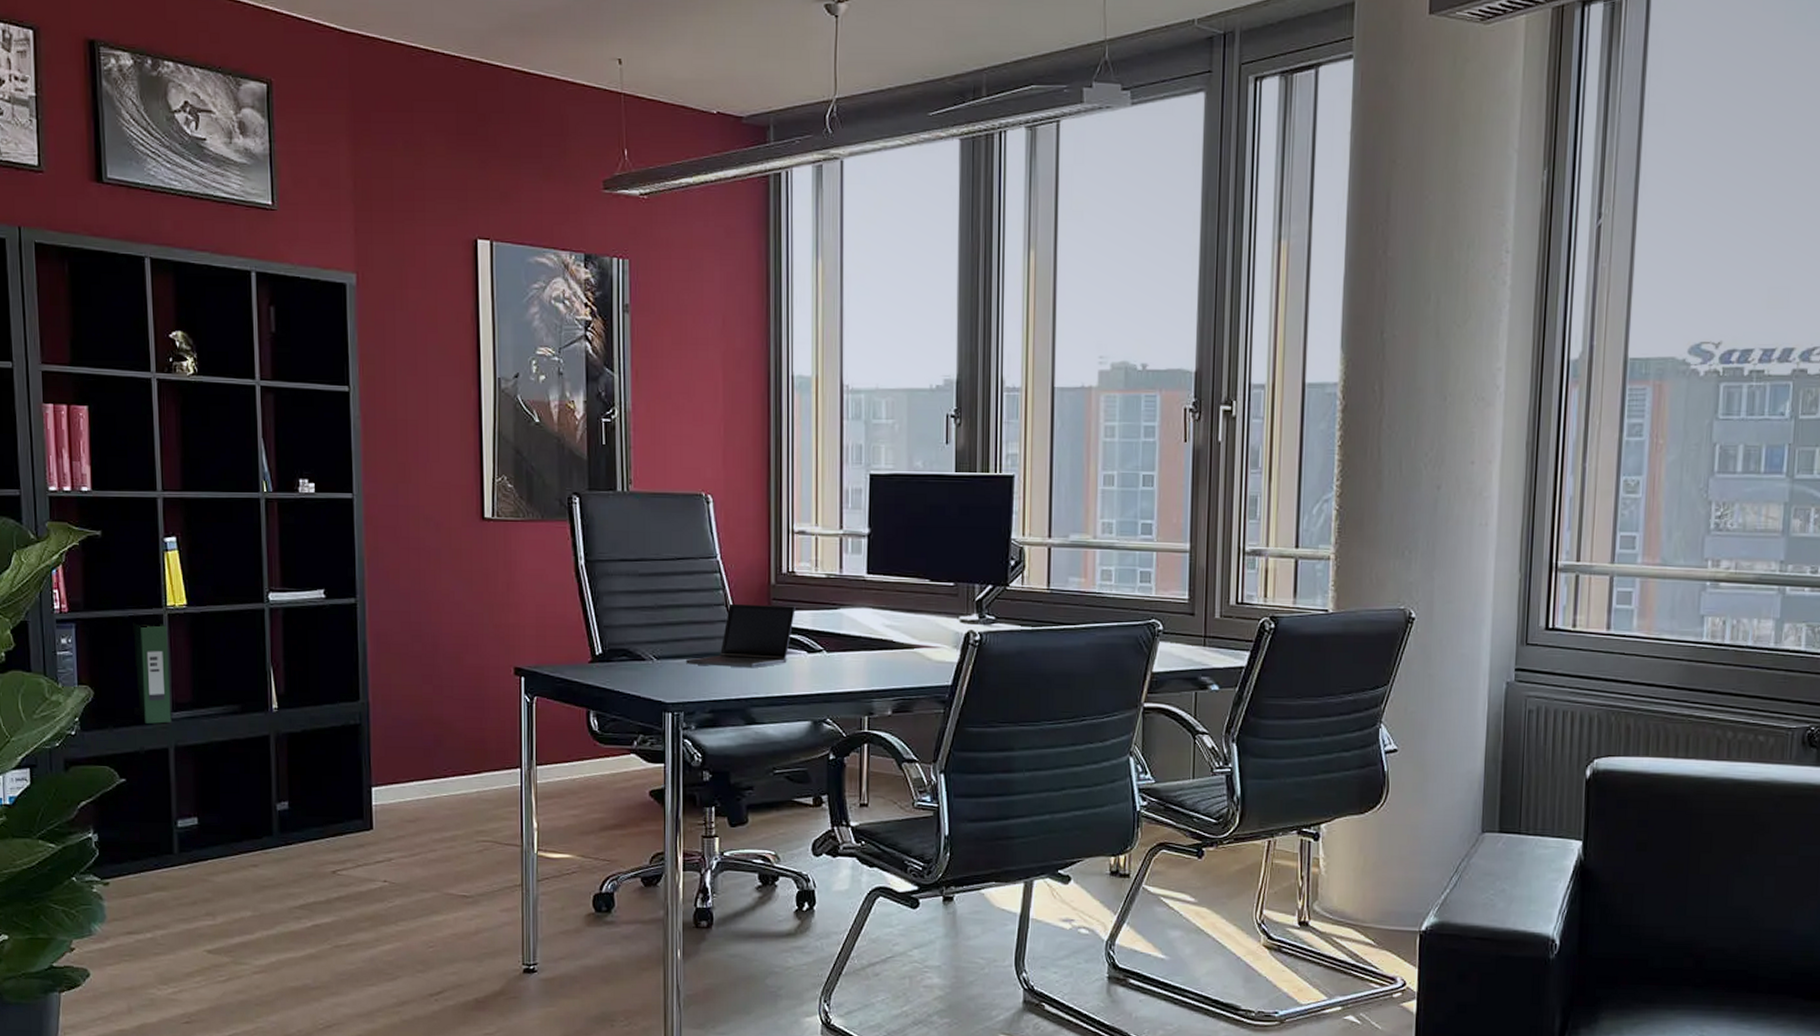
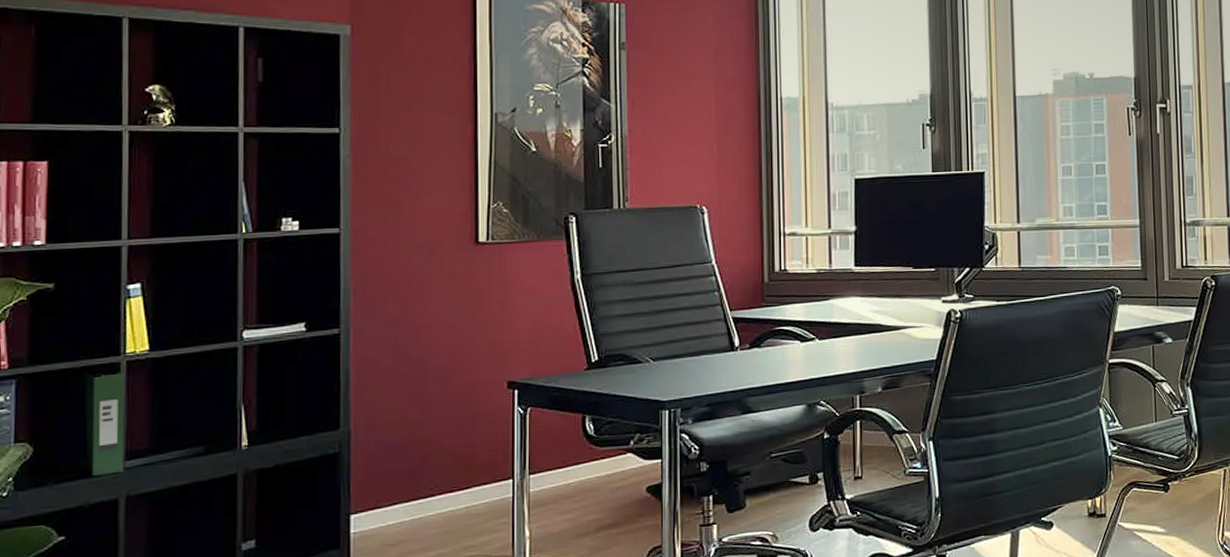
laptop computer: present [686,603,795,669] -> none [683,301,788,363]

